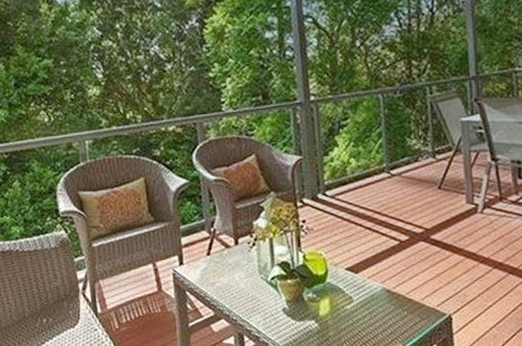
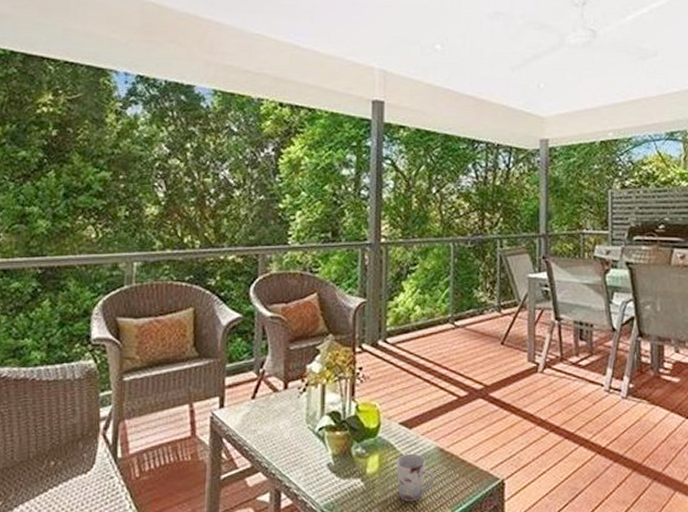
cup: none [346,295,383,339] -> present [396,453,434,502]

